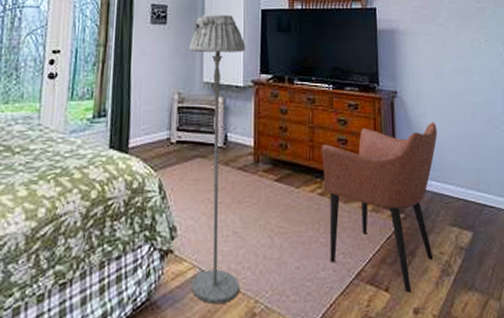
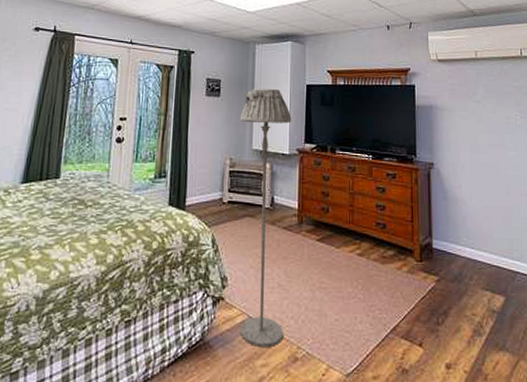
armchair: present [321,121,437,293] -> none [360,192,472,349]

